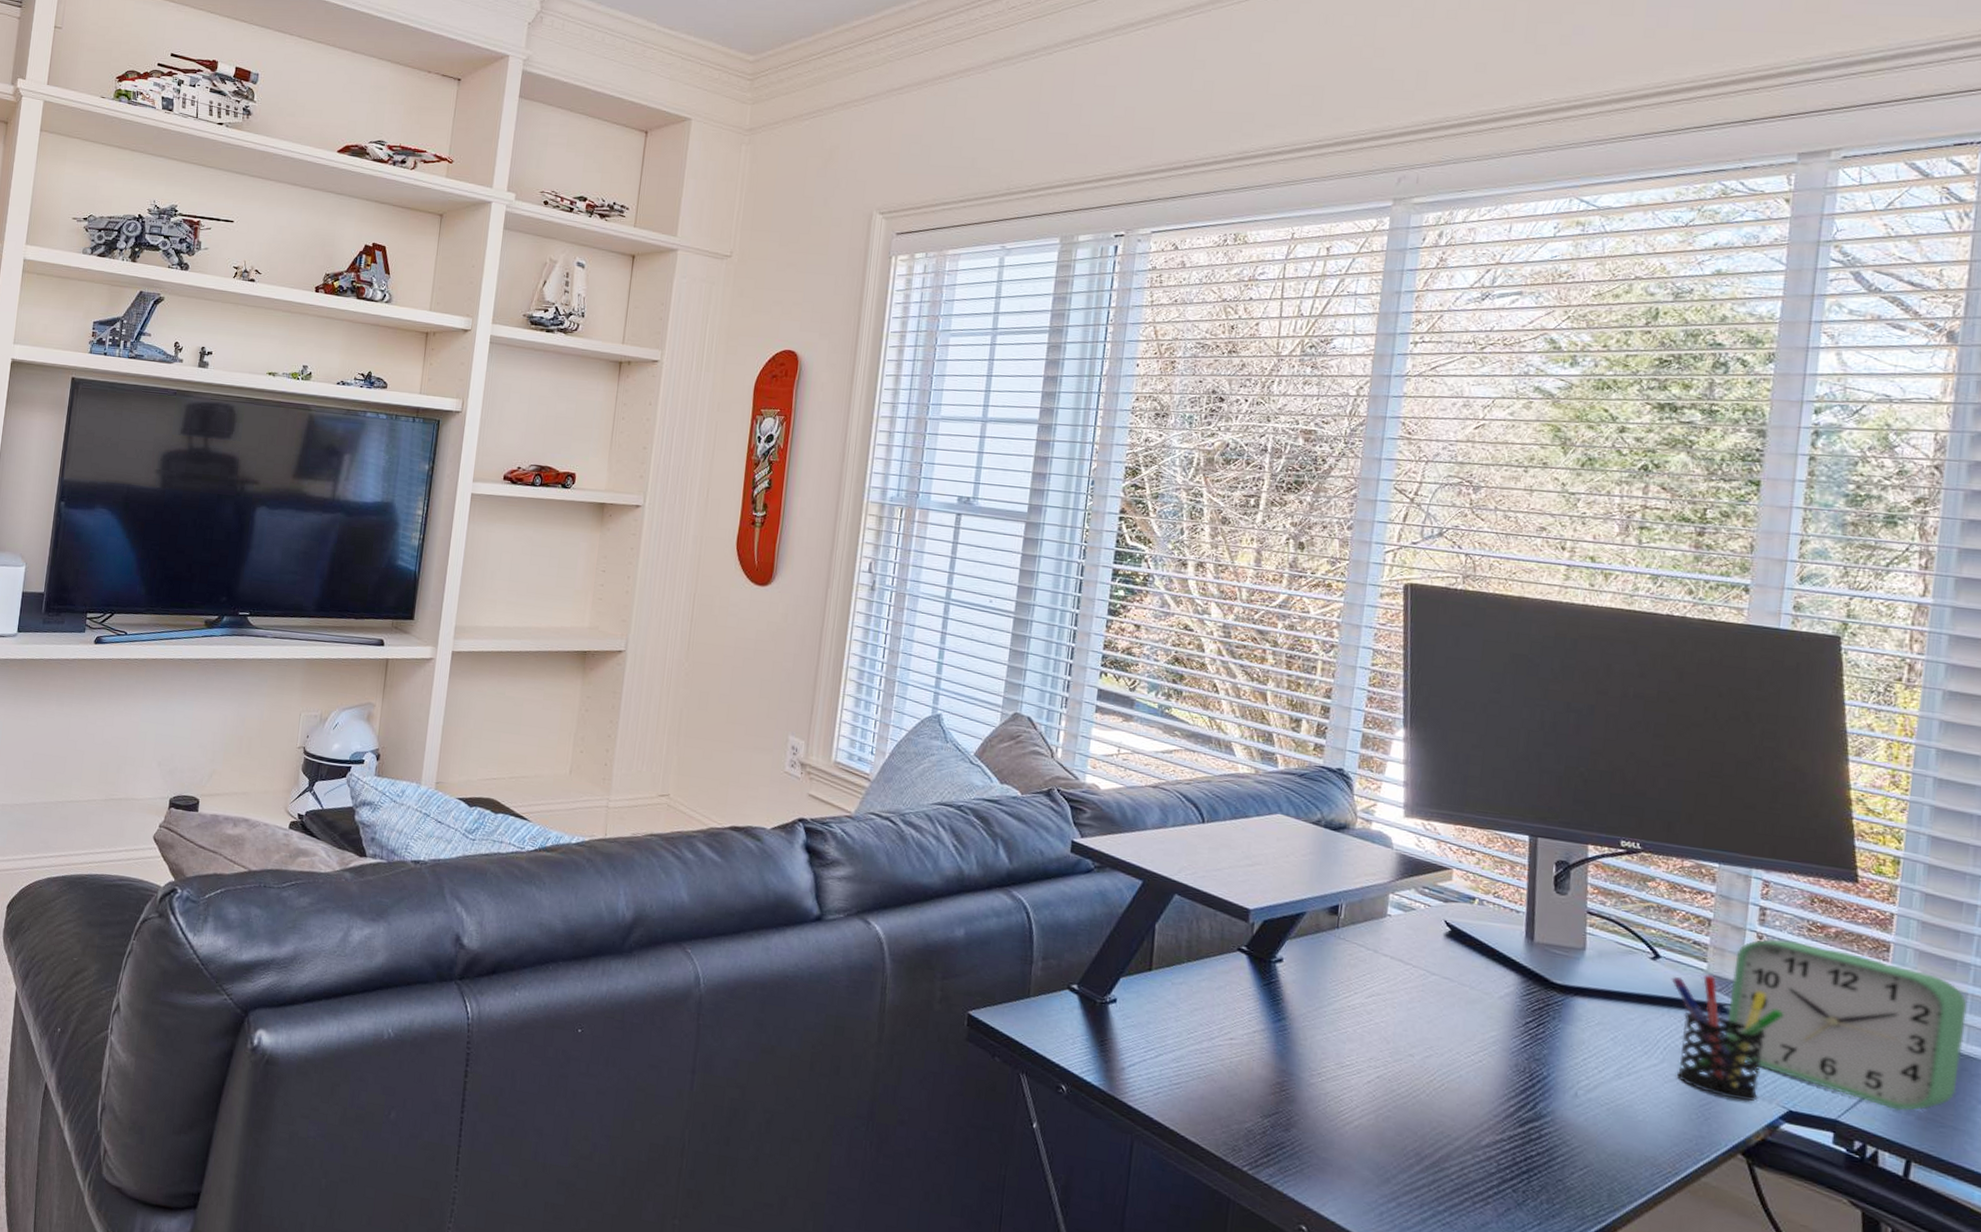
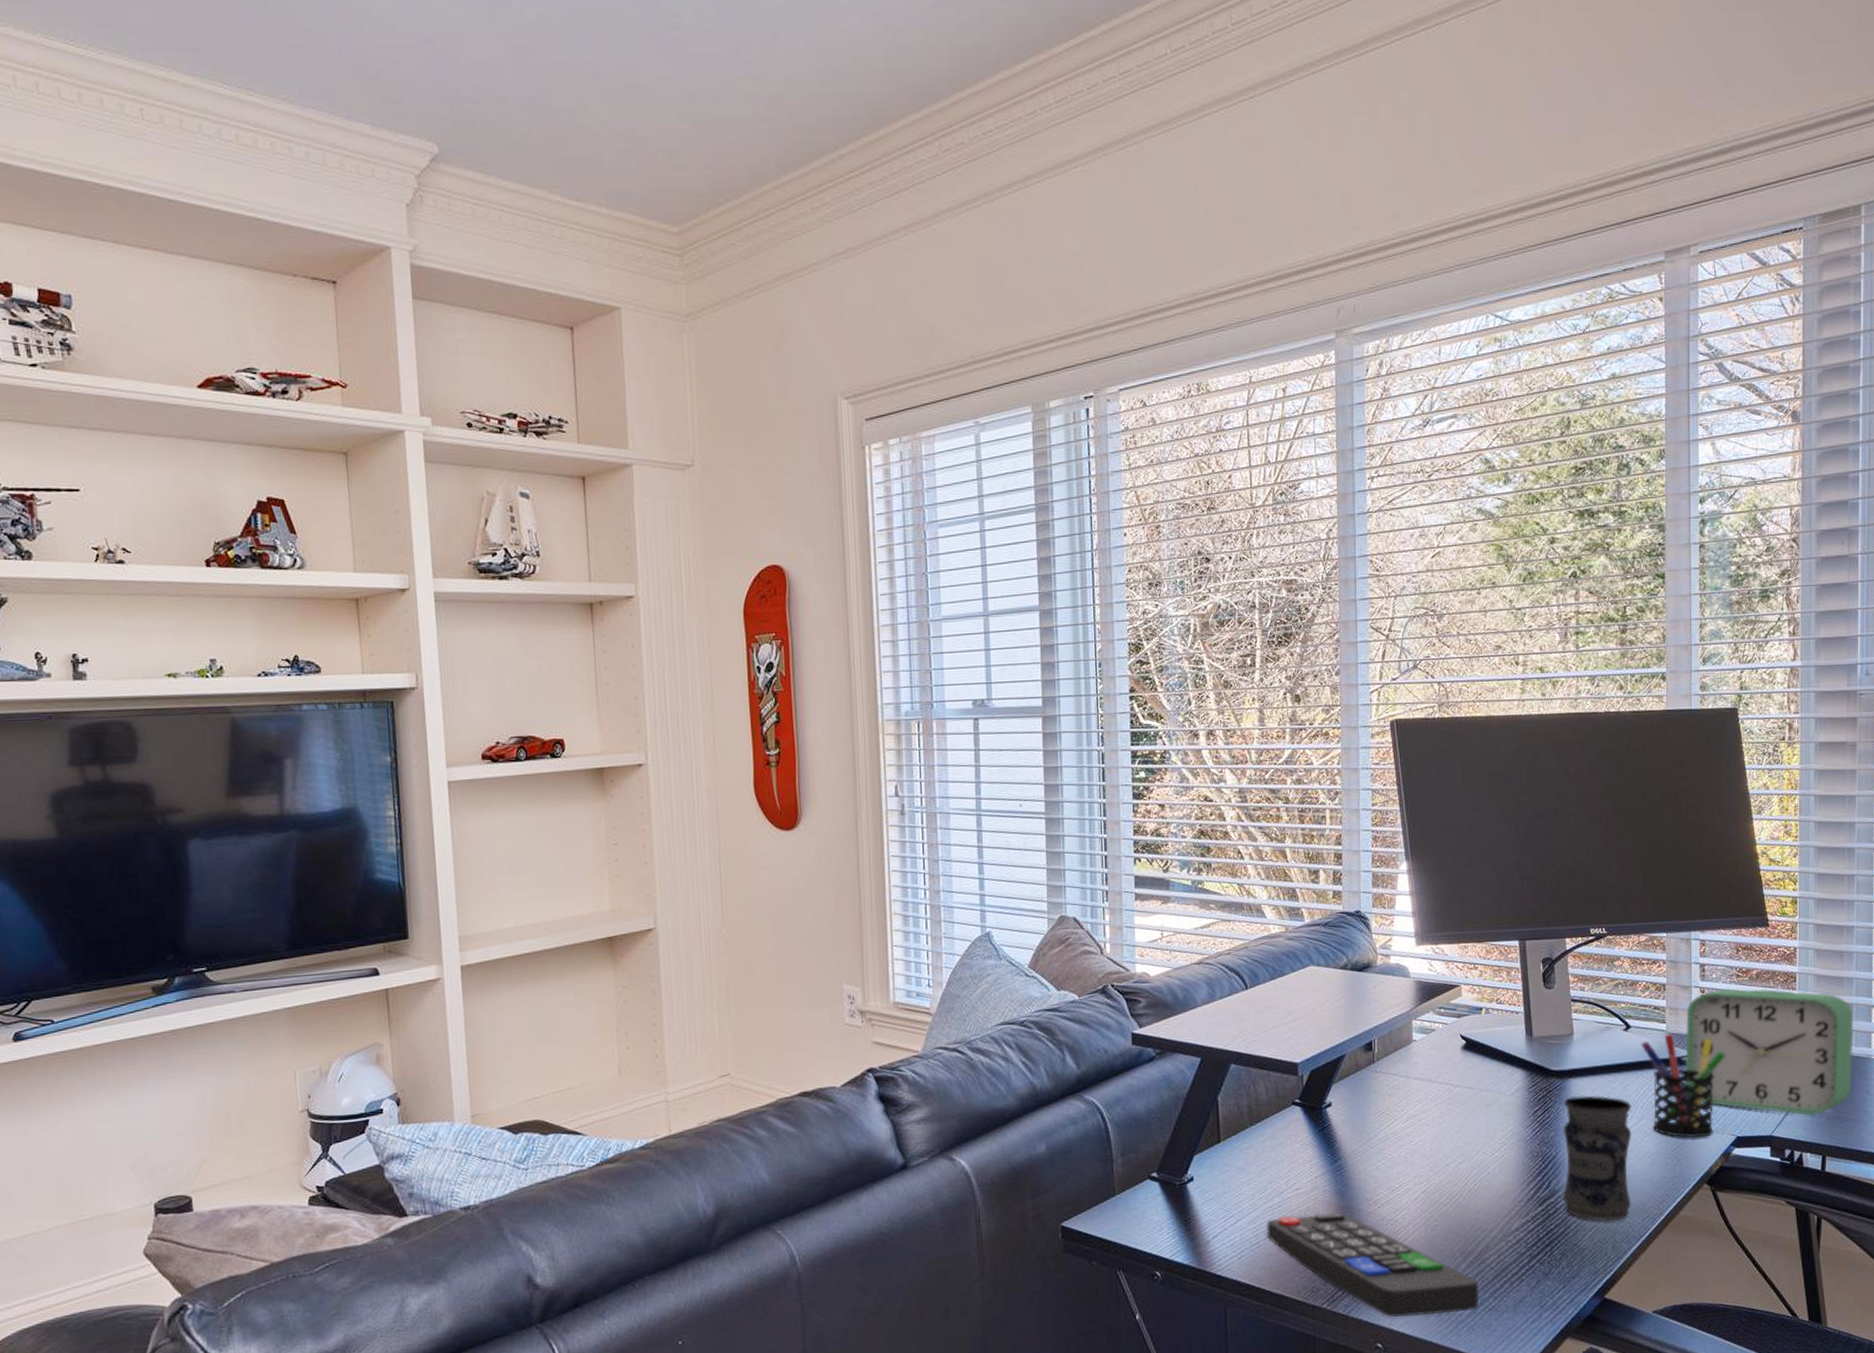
remote control: none [1189,1063,1432,1220] -> present [1266,1213,1478,1317]
jar: none [1550,1016,1652,1168] -> present [1562,1095,1632,1221]

